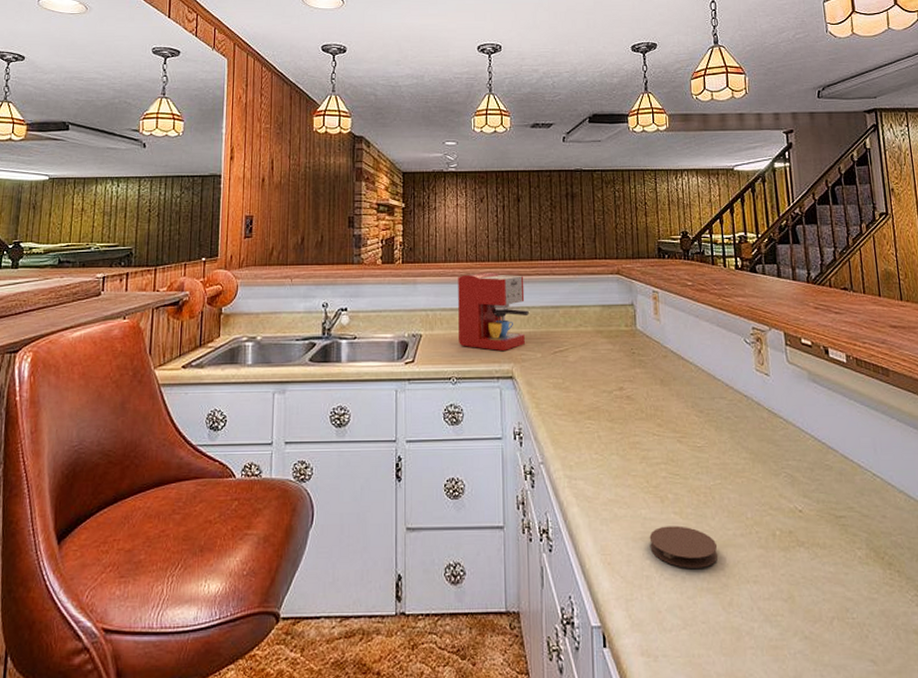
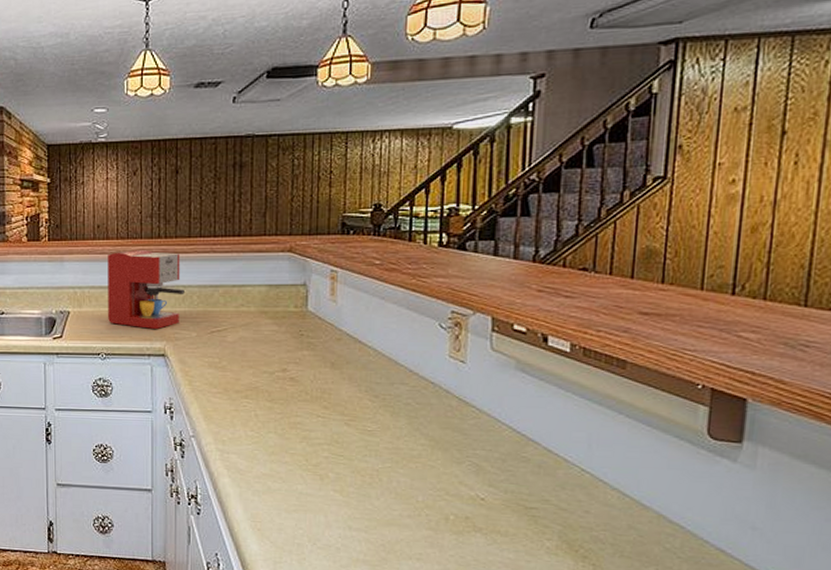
coaster: present [649,525,718,568] -> none [304,501,380,542]

